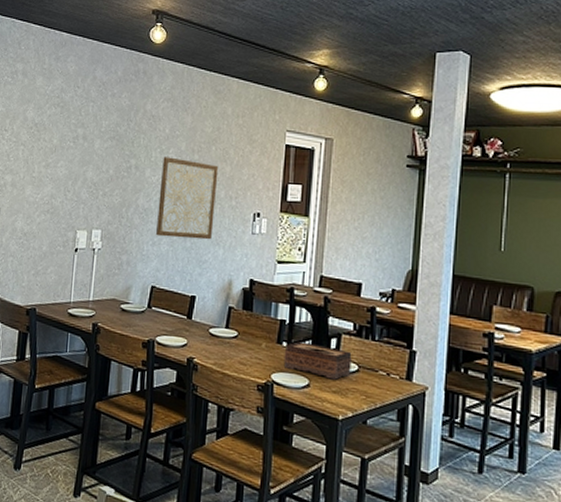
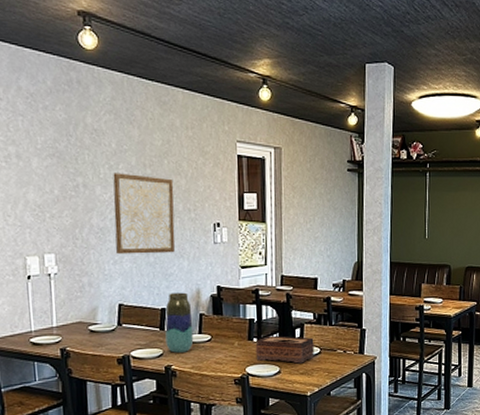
vase: none [191,281,222,346] -> present [165,292,194,353]

